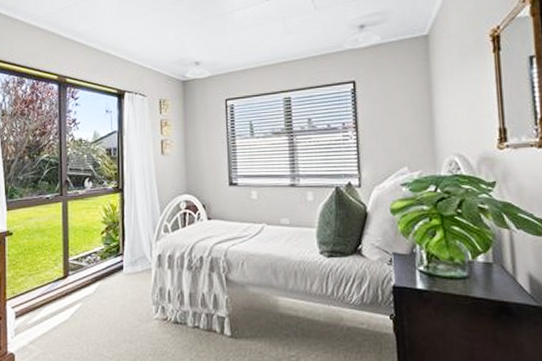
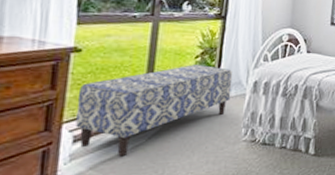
bench: none [14,240,138,333] -> present [75,65,233,157]

